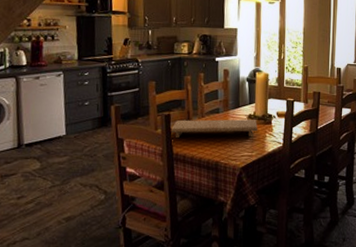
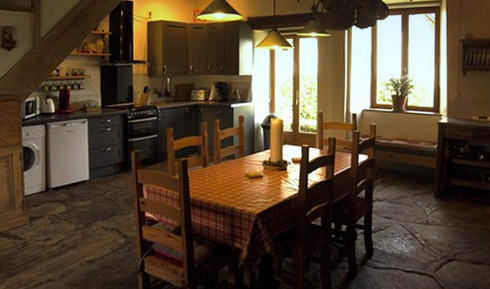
cutting board: present [171,119,258,138] -> none [188,165,274,183]

